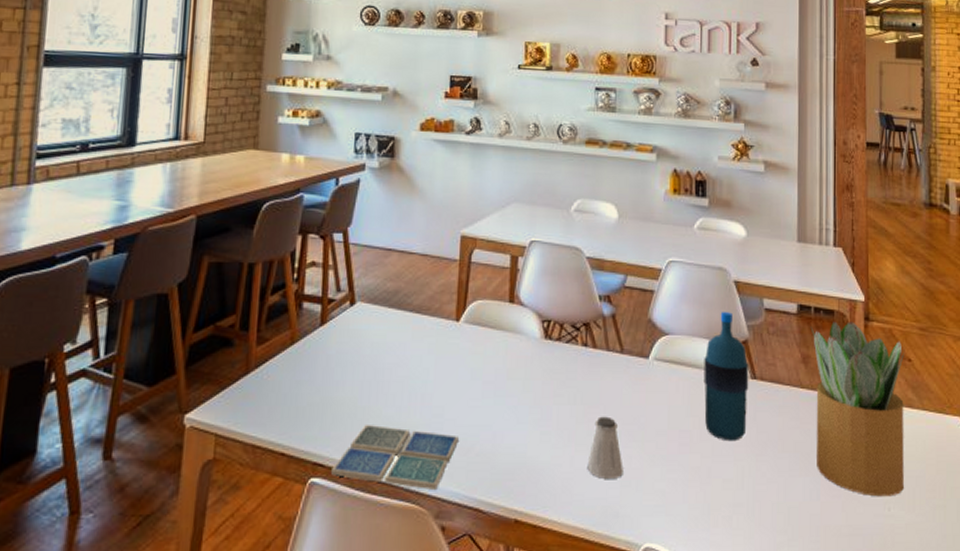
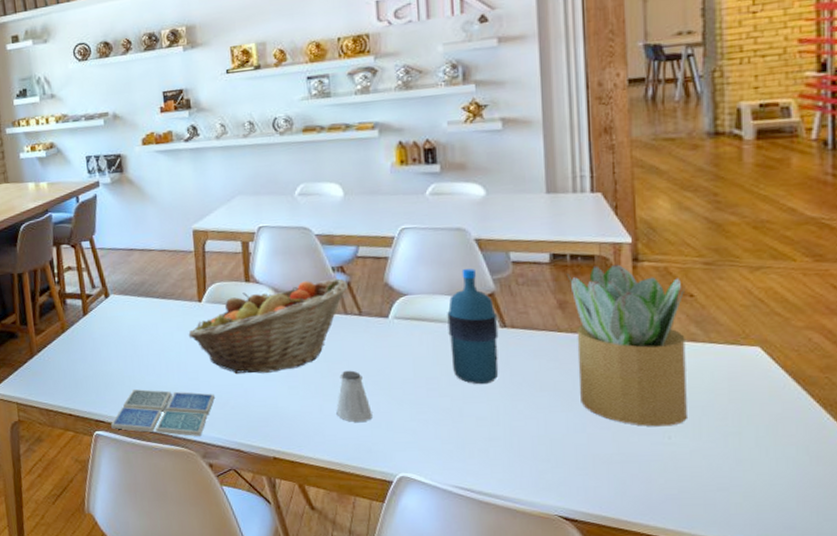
fruit basket: none [439,308,612,413] -> present [188,278,348,374]

